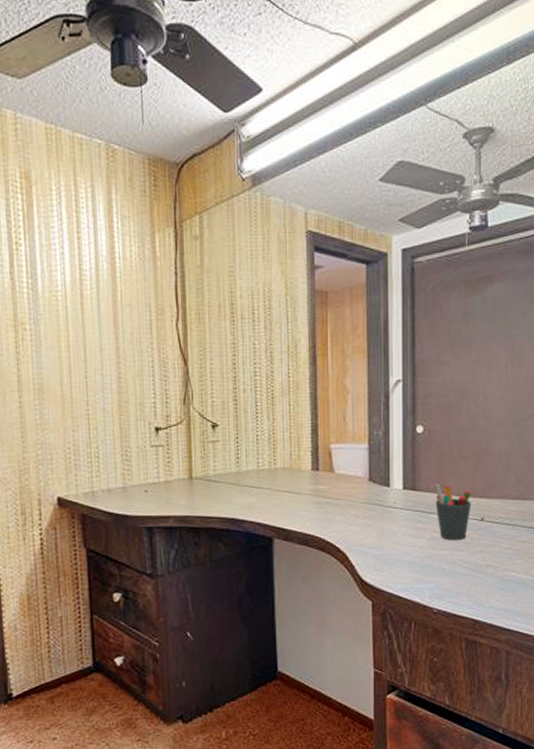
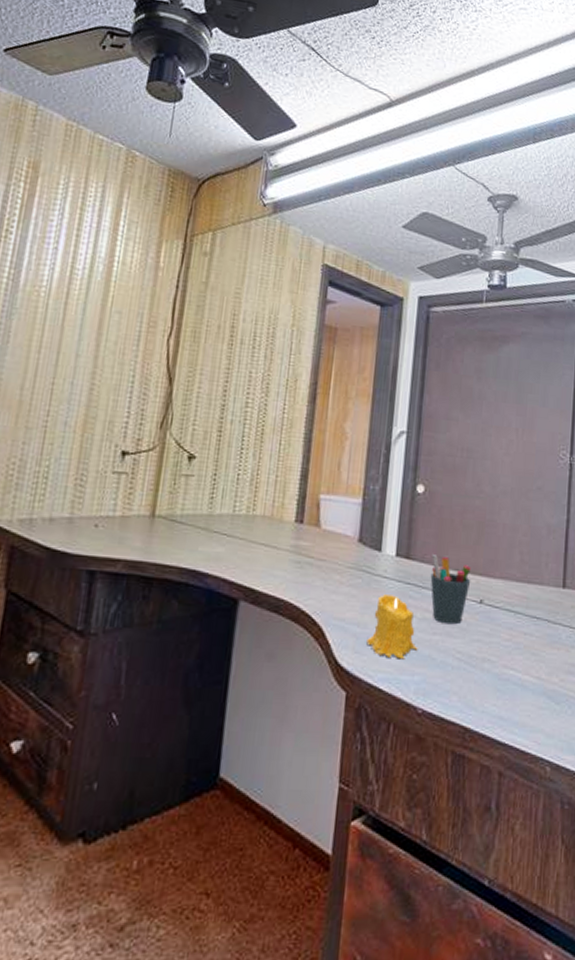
candle: none [385,521,430,572] -> present [366,594,418,660]

